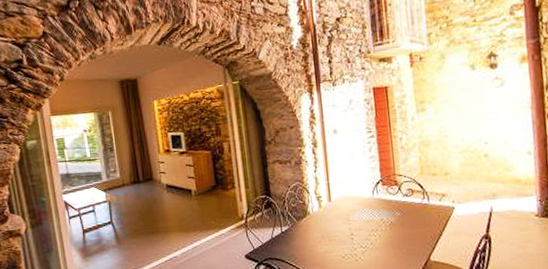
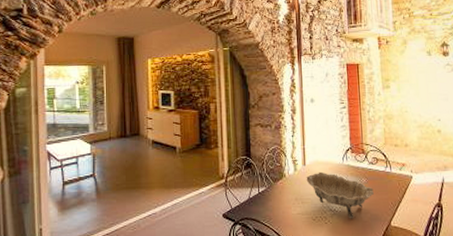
decorative bowl: none [332,207,410,255] -> present [306,171,374,219]

